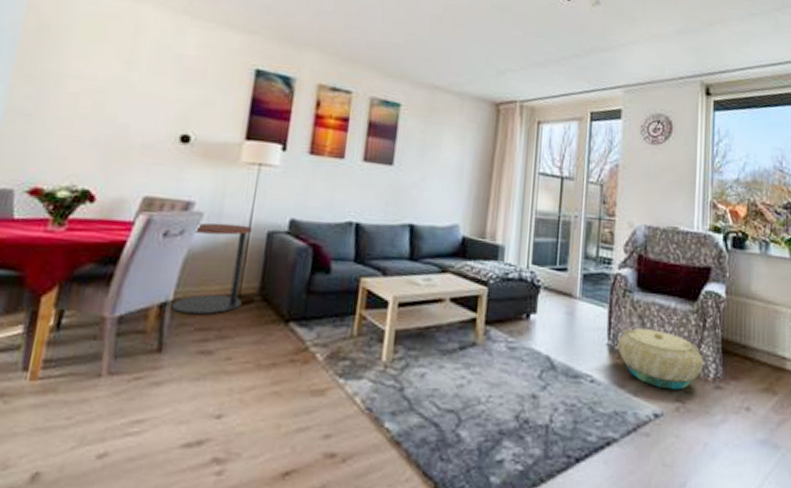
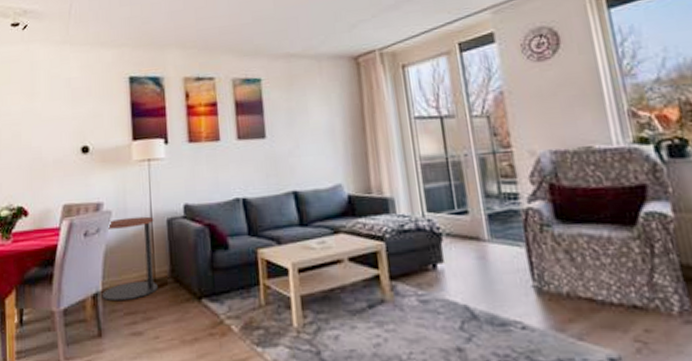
basket: present [617,328,704,390] -> none [545,264,663,330]

